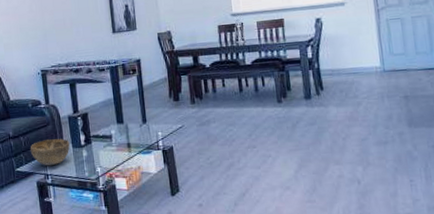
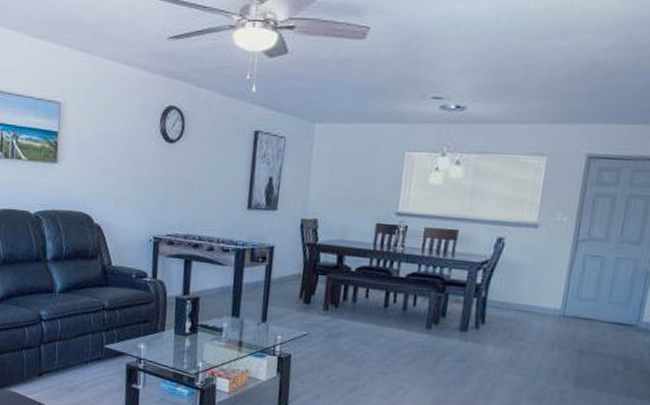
decorative bowl: present [30,138,70,166] -> none [125,319,172,350]

